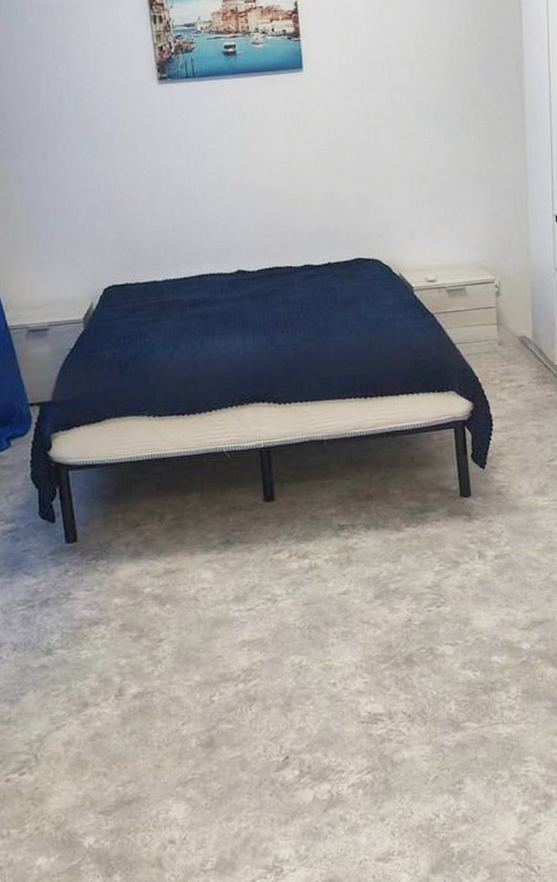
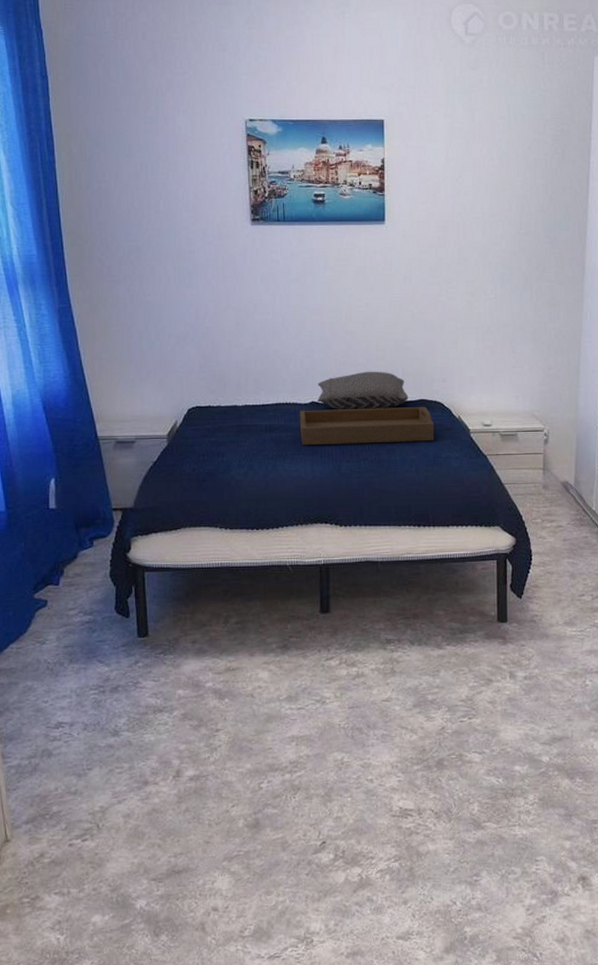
serving tray: none [225,265,375,319] -> present [299,406,435,446]
pillow: none [242,231,344,278] -> present [317,371,409,411]

